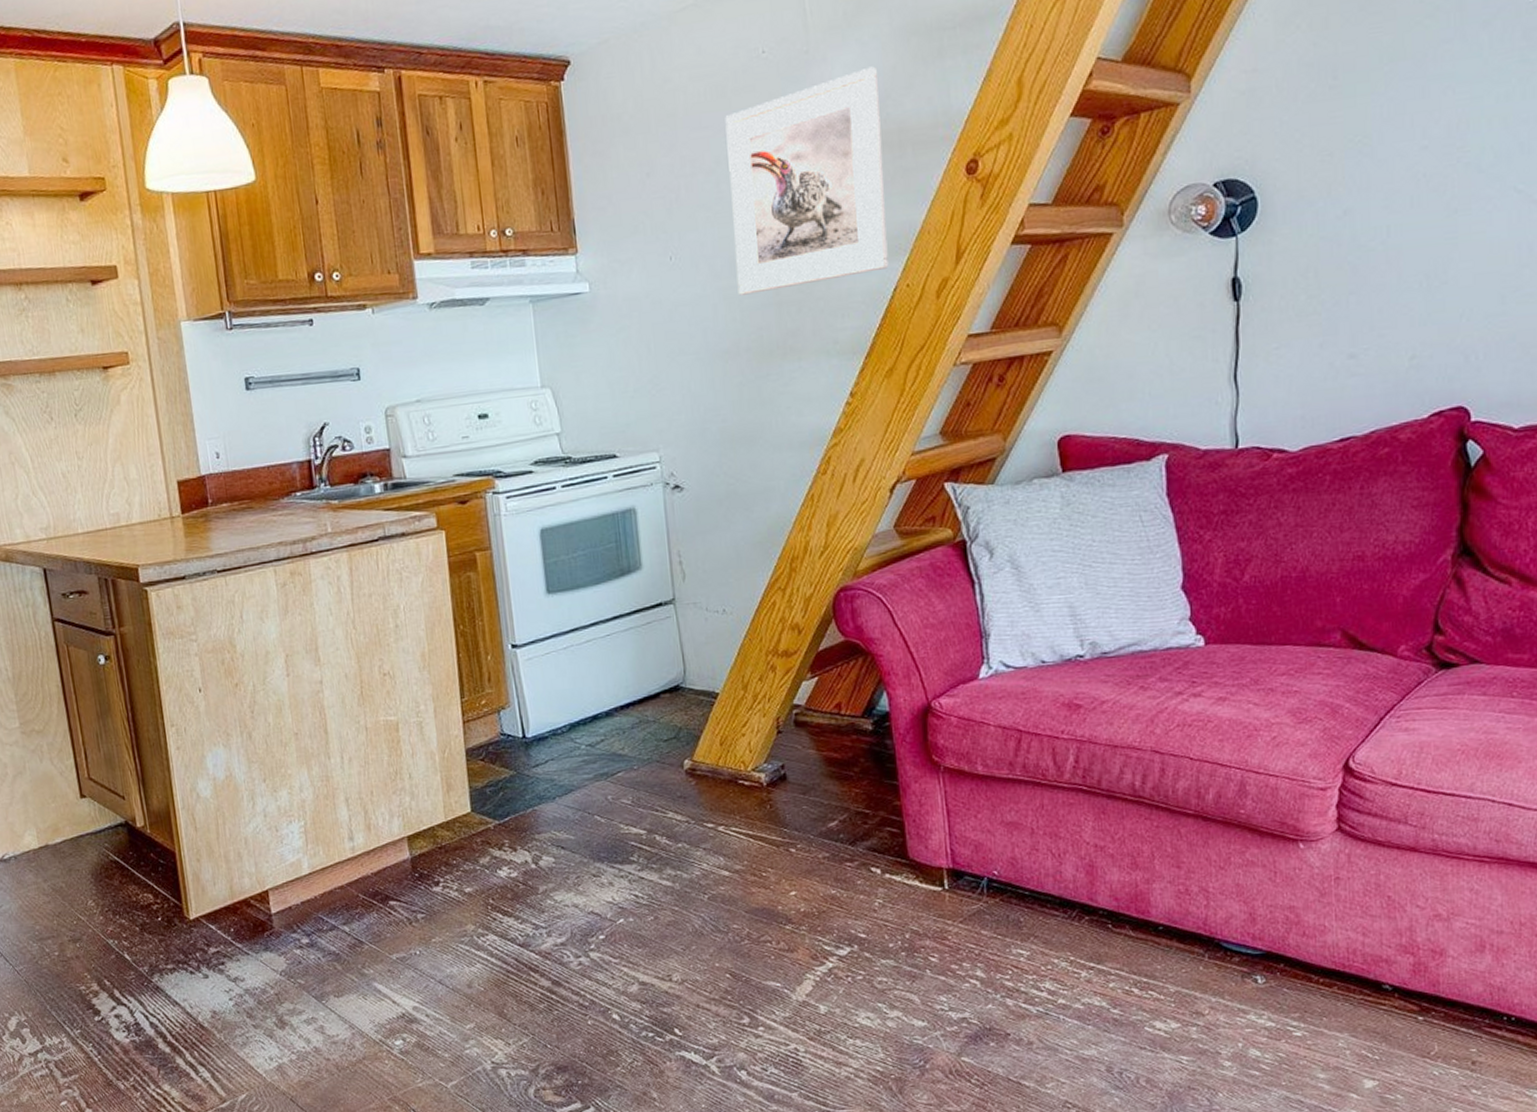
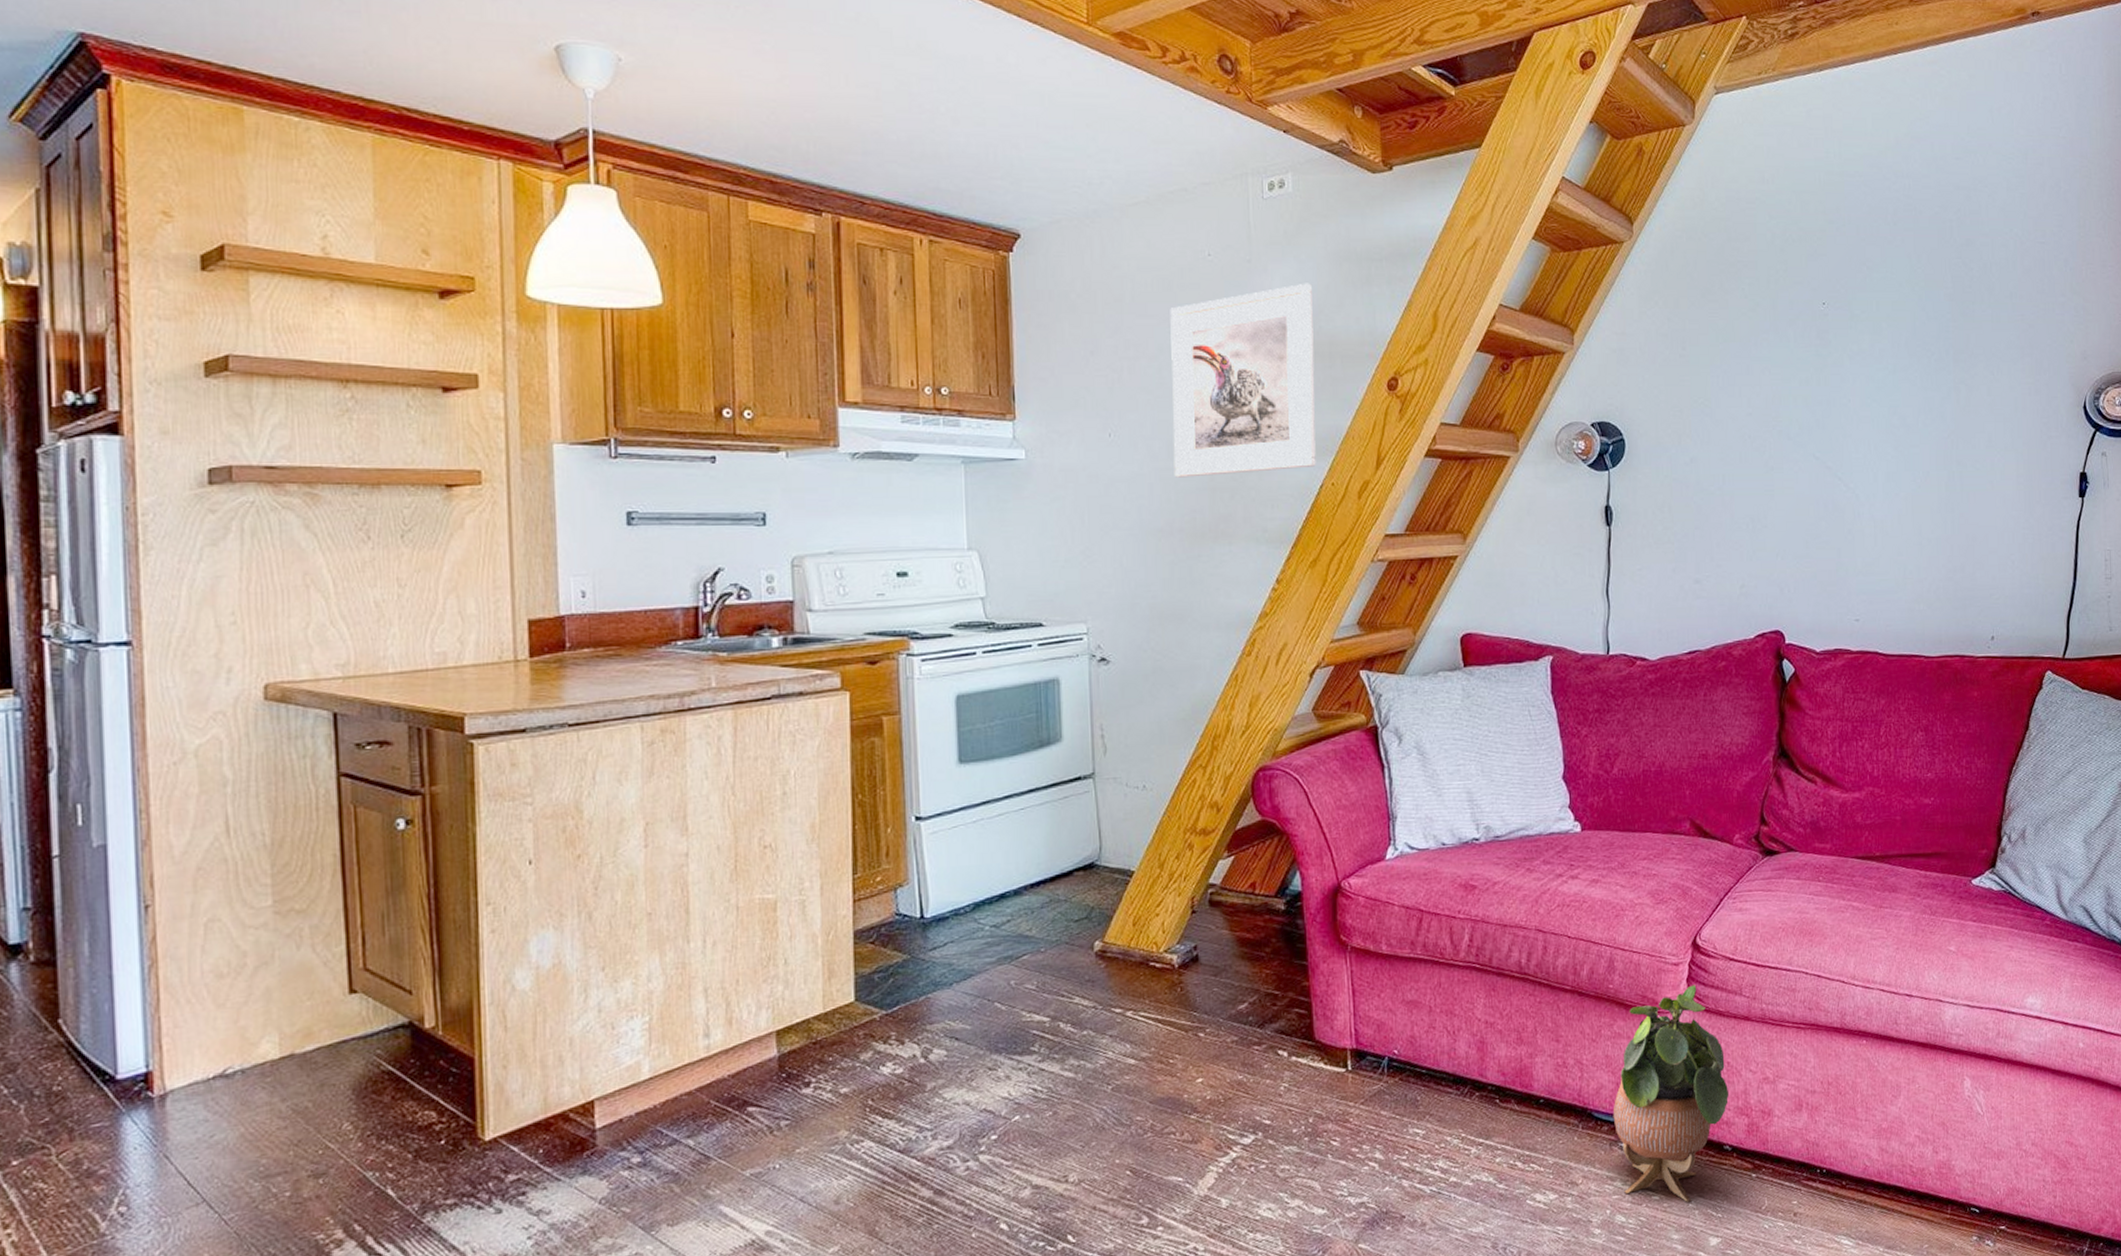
potted plant: none [1245,811,1390,1041] -> present [1612,984,1730,1202]

